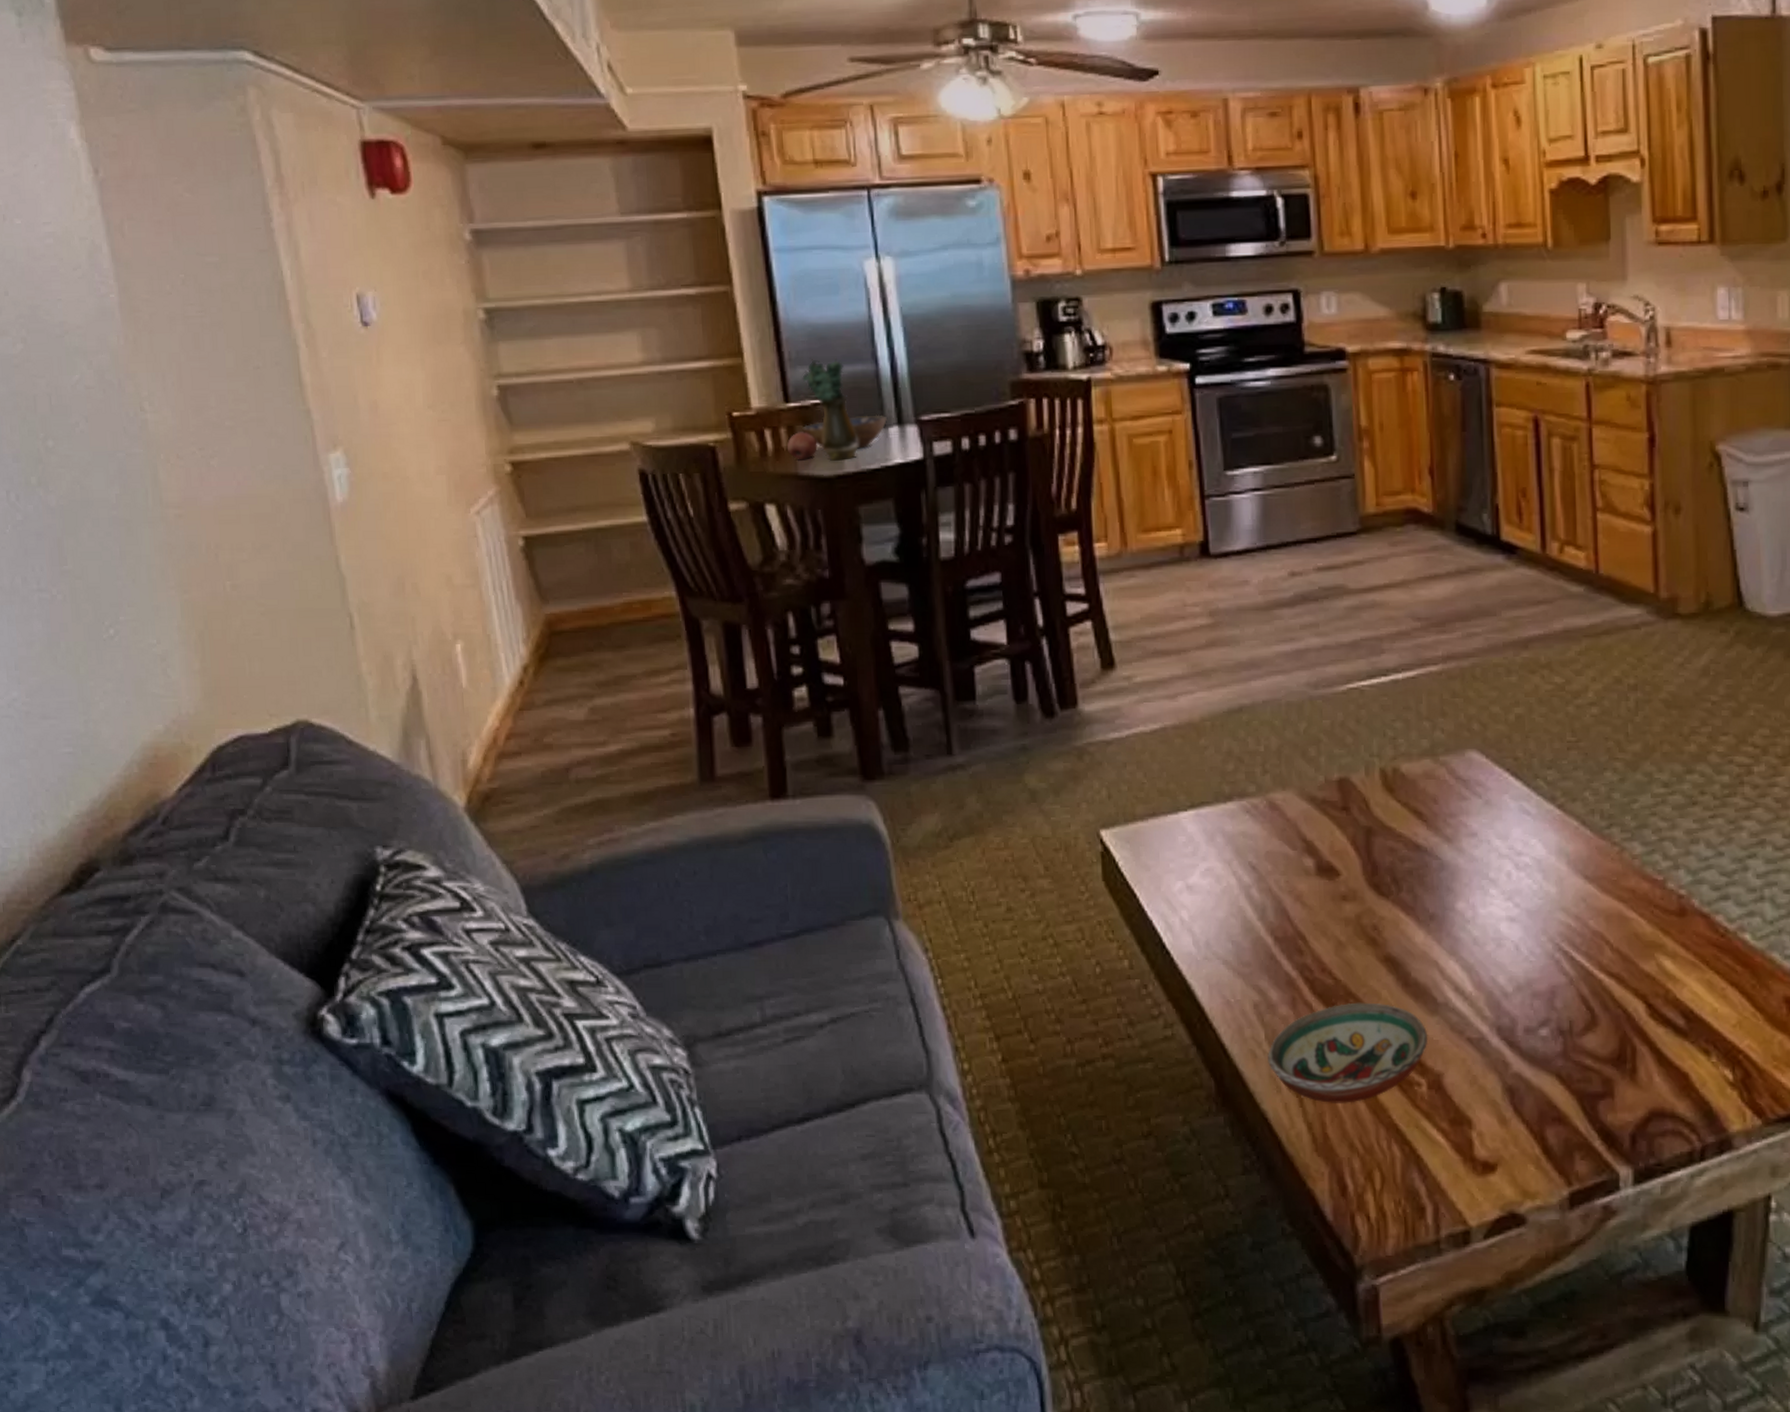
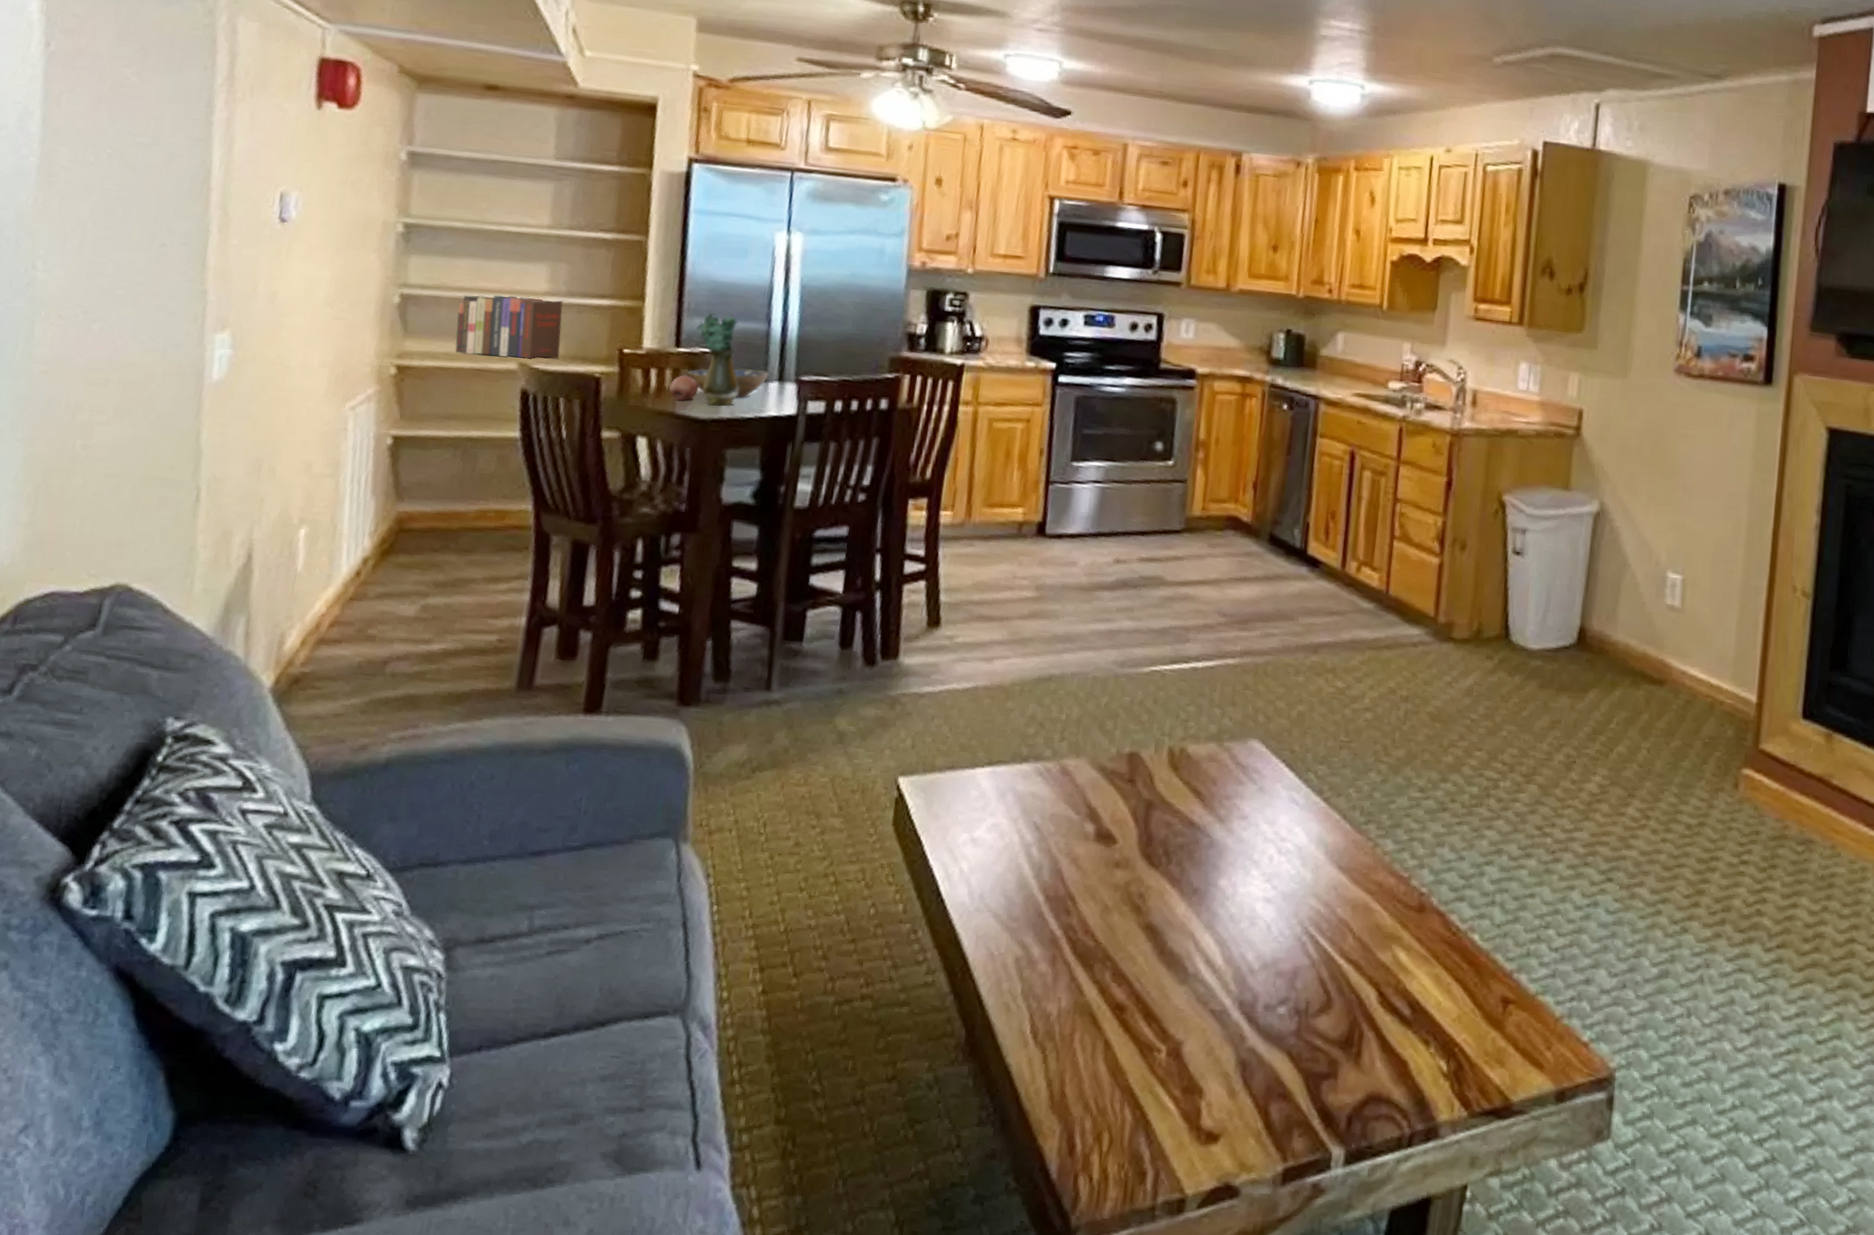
books: none [556,368,669,440] -> present [455,295,563,359]
decorative bowl: present [1266,1002,1428,1103] -> none [1019,965,1174,1063]

